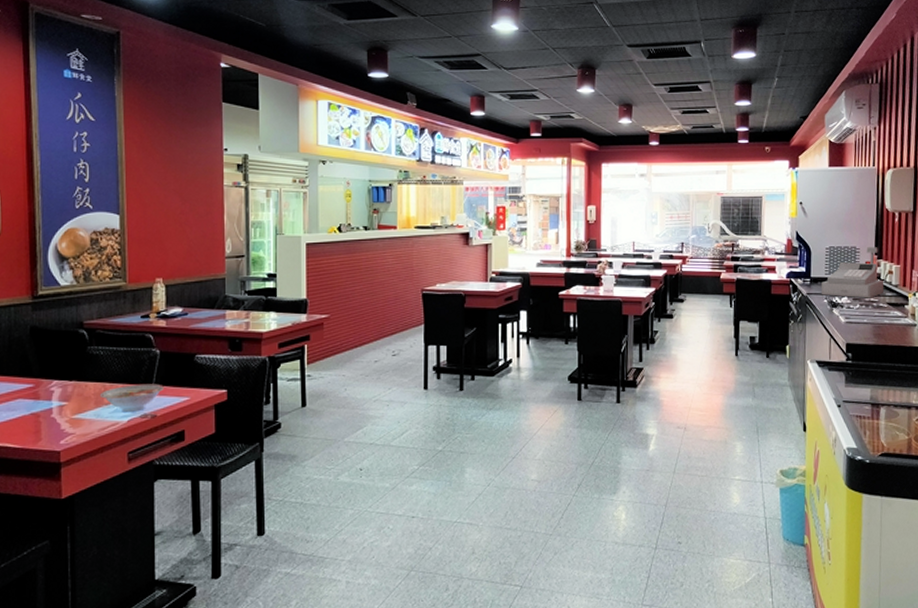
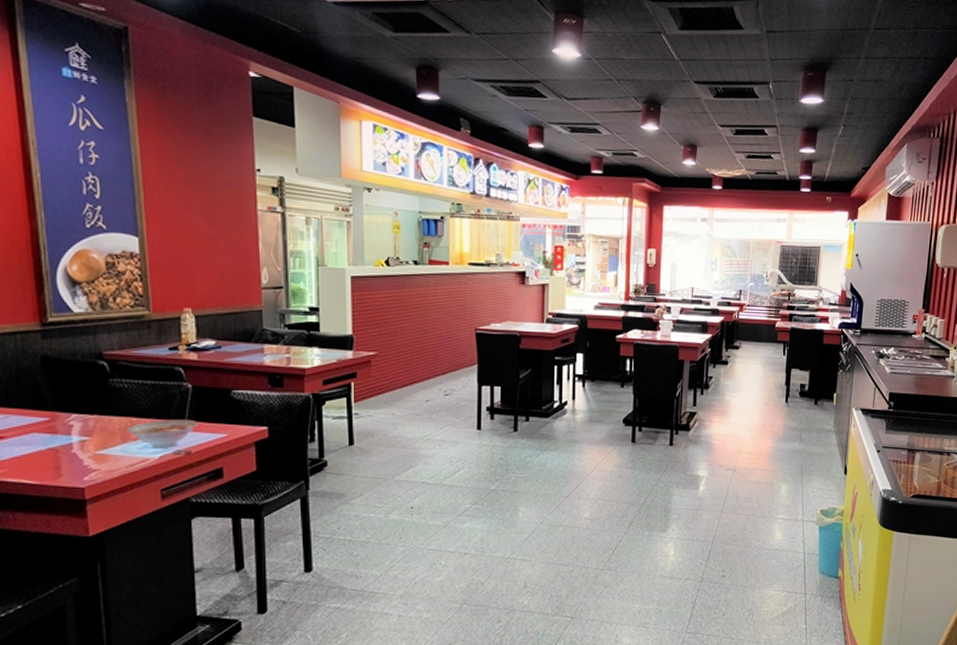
cash register: present [821,247,884,299] -> none [869,301,929,350]

